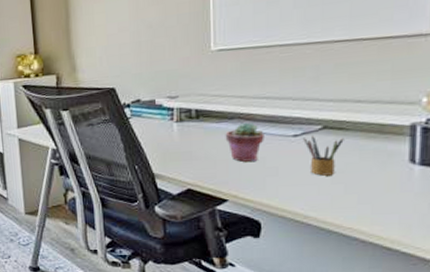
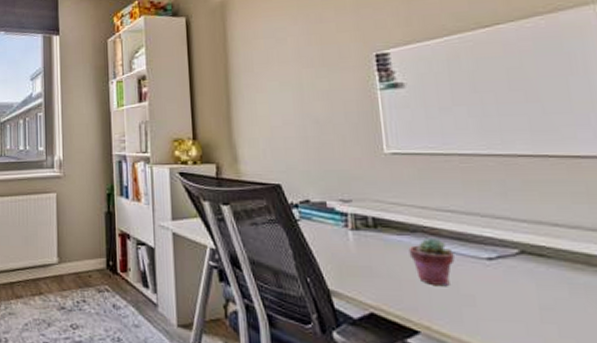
pencil box: present [303,135,344,176] -> none [499,260,547,312]

